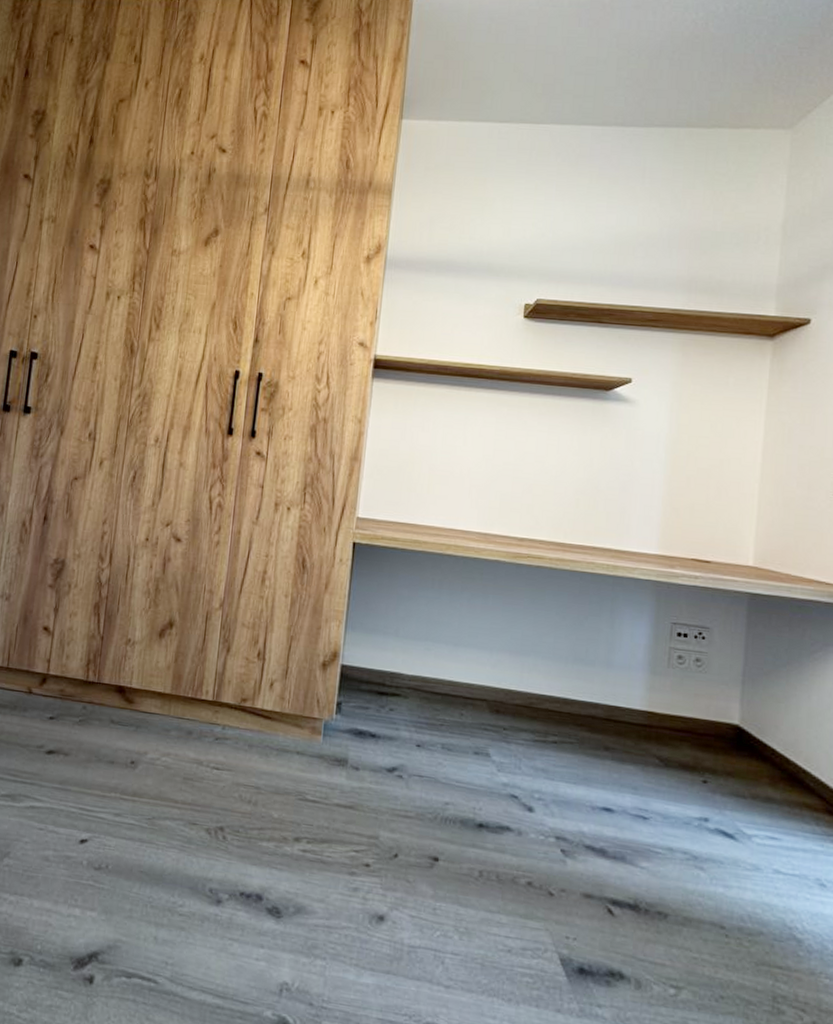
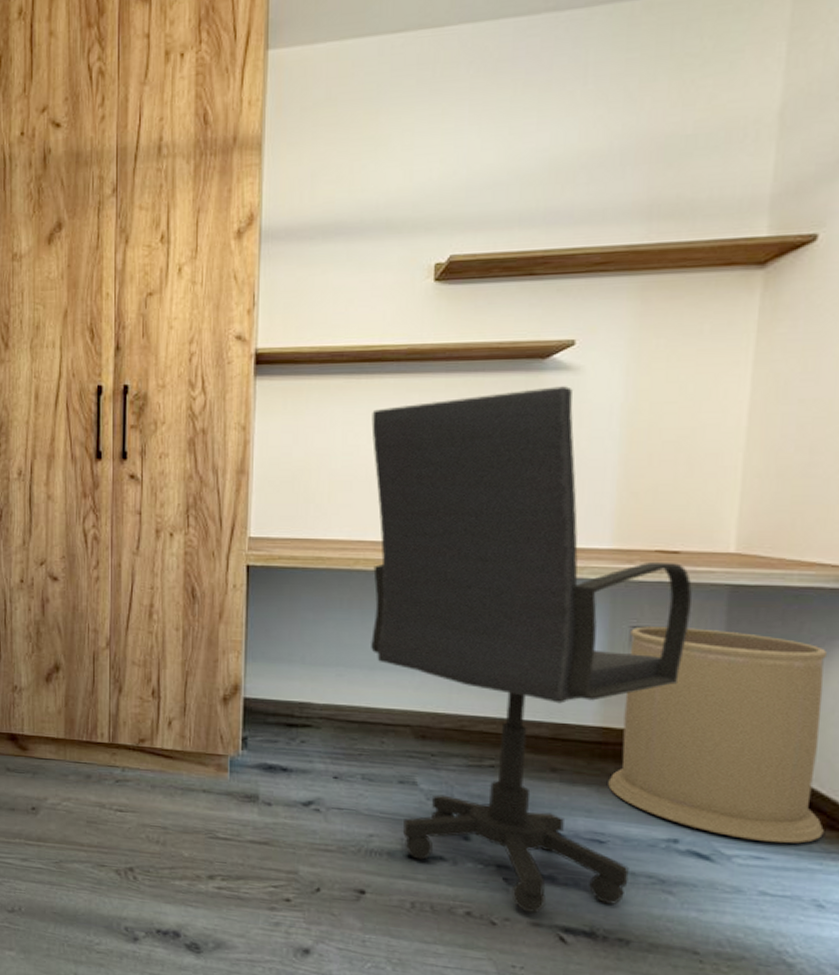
office chair: none [456,414,720,885] -> present [371,386,692,913]
trash can: none [651,623,825,826] -> present [608,626,828,844]

